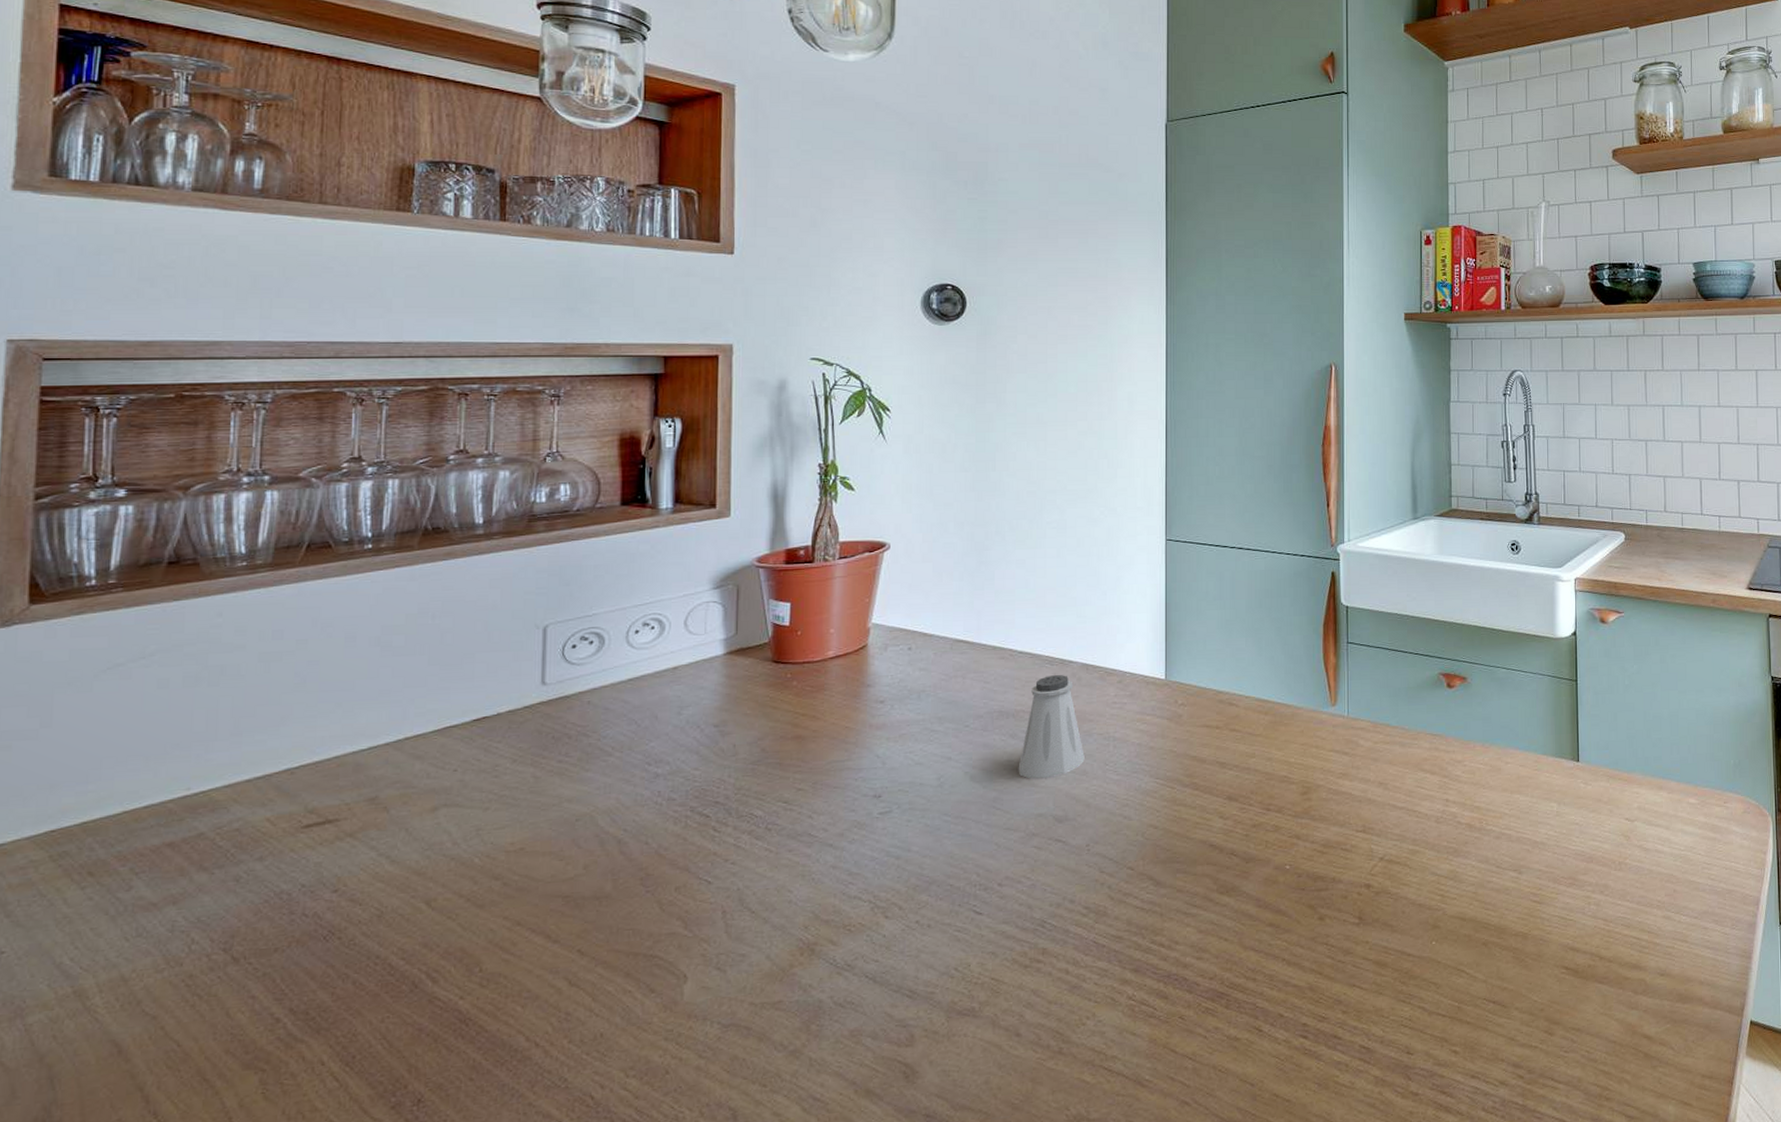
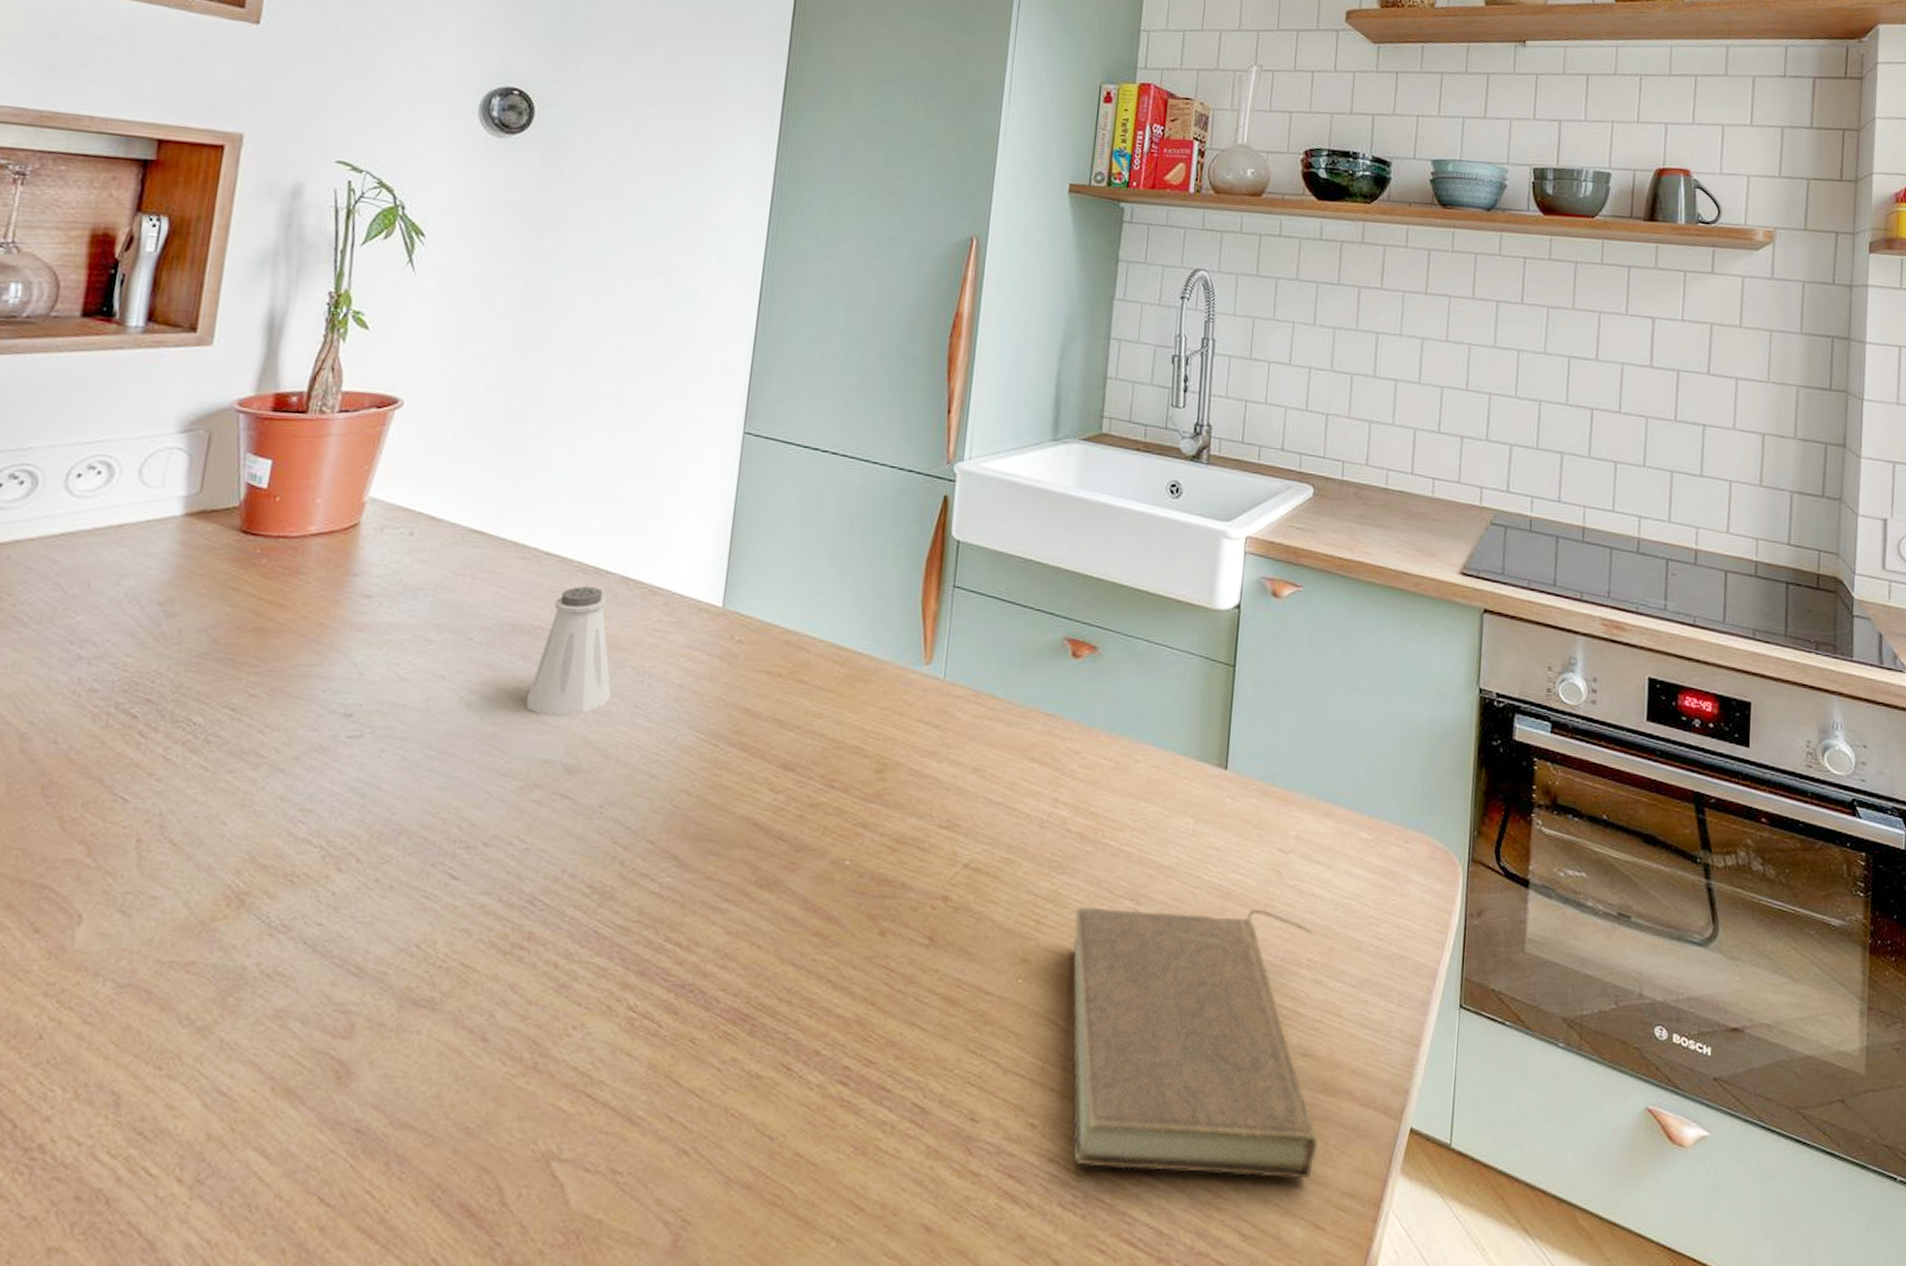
book: none [1471,866,1680,1078] -> present [1072,906,1318,1179]

